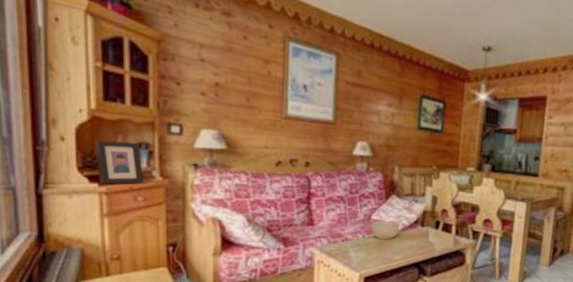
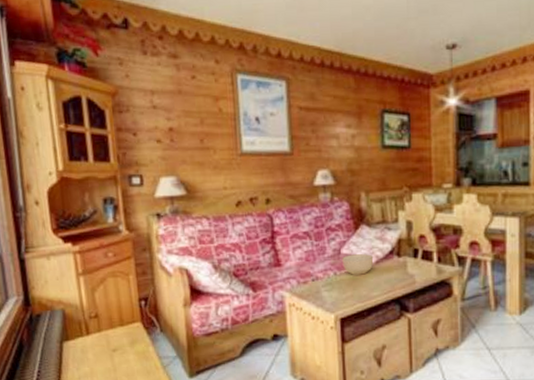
picture frame: present [95,140,143,185] -> none [65,198,112,244]

